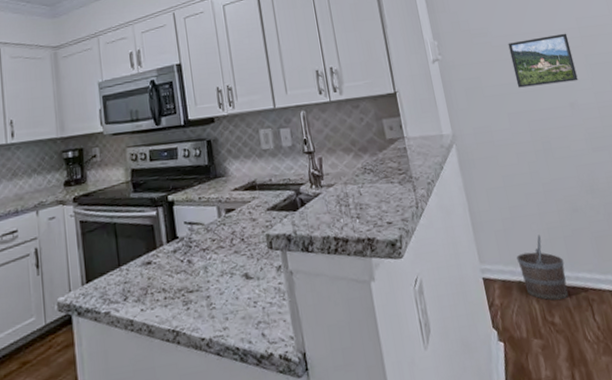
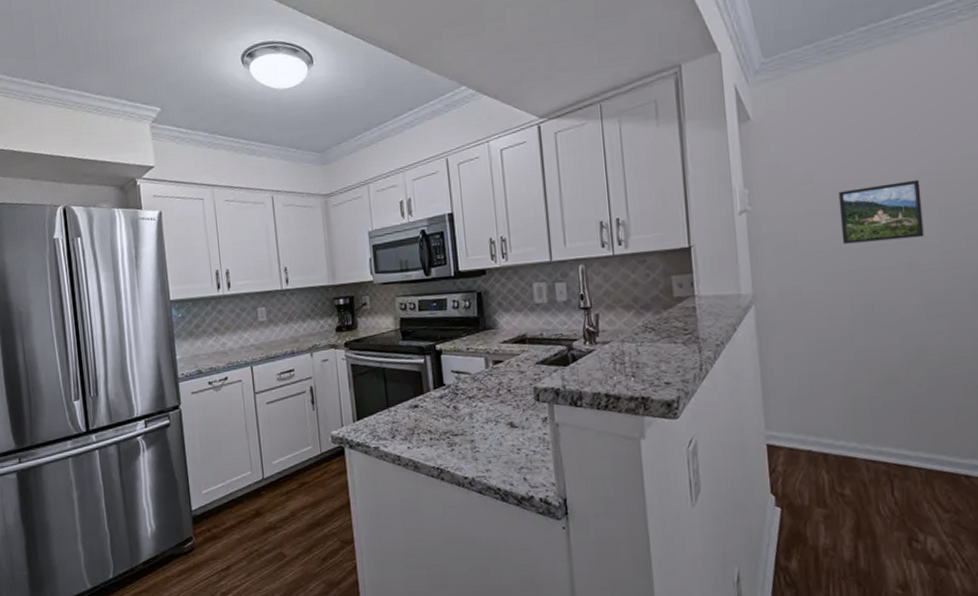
bucket: present [516,234,569,301] -> none [810,405,867,472]

